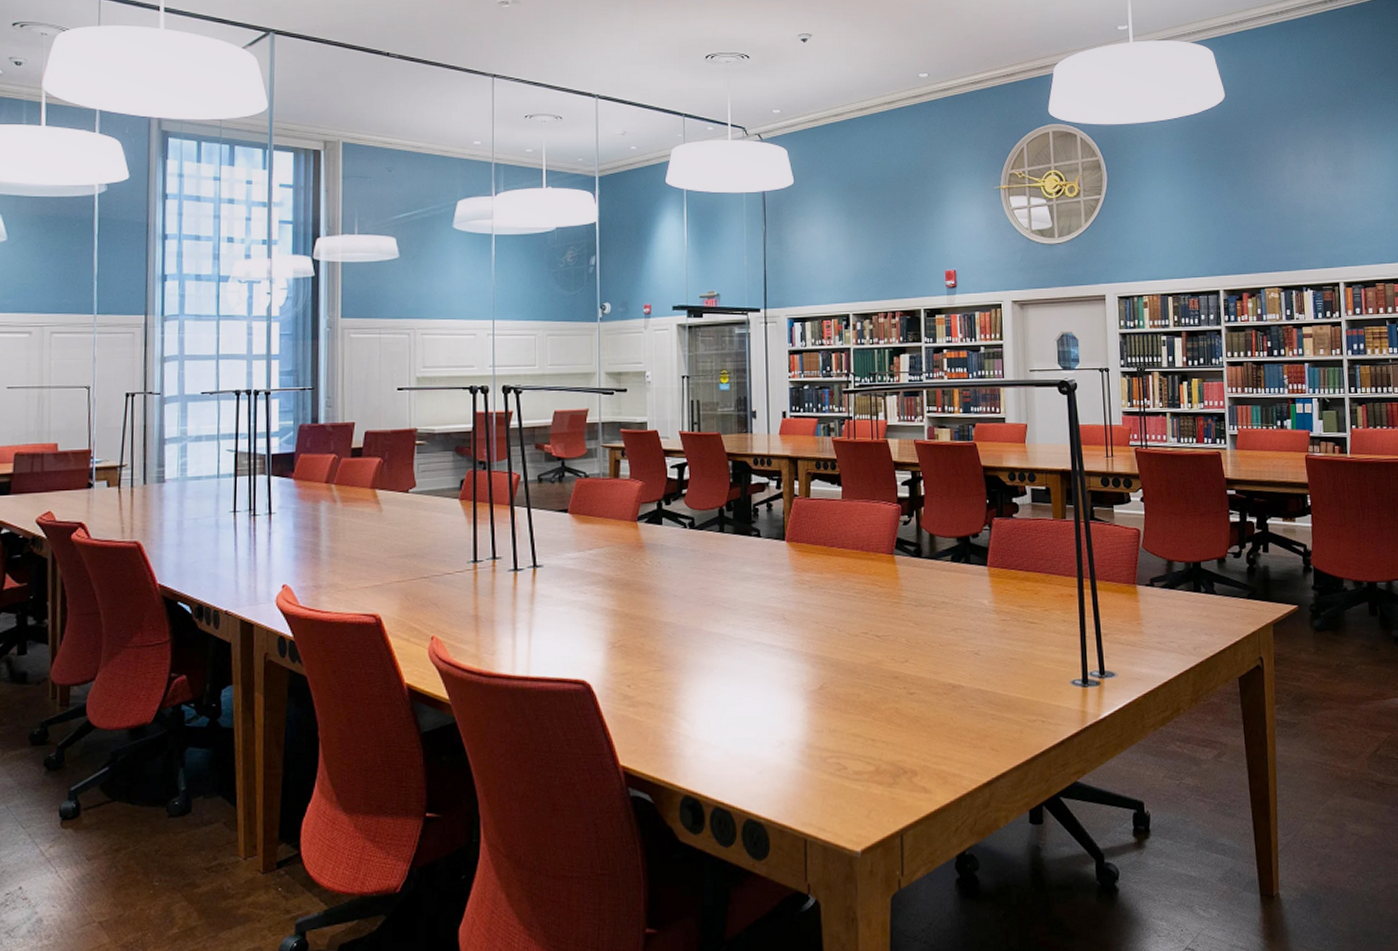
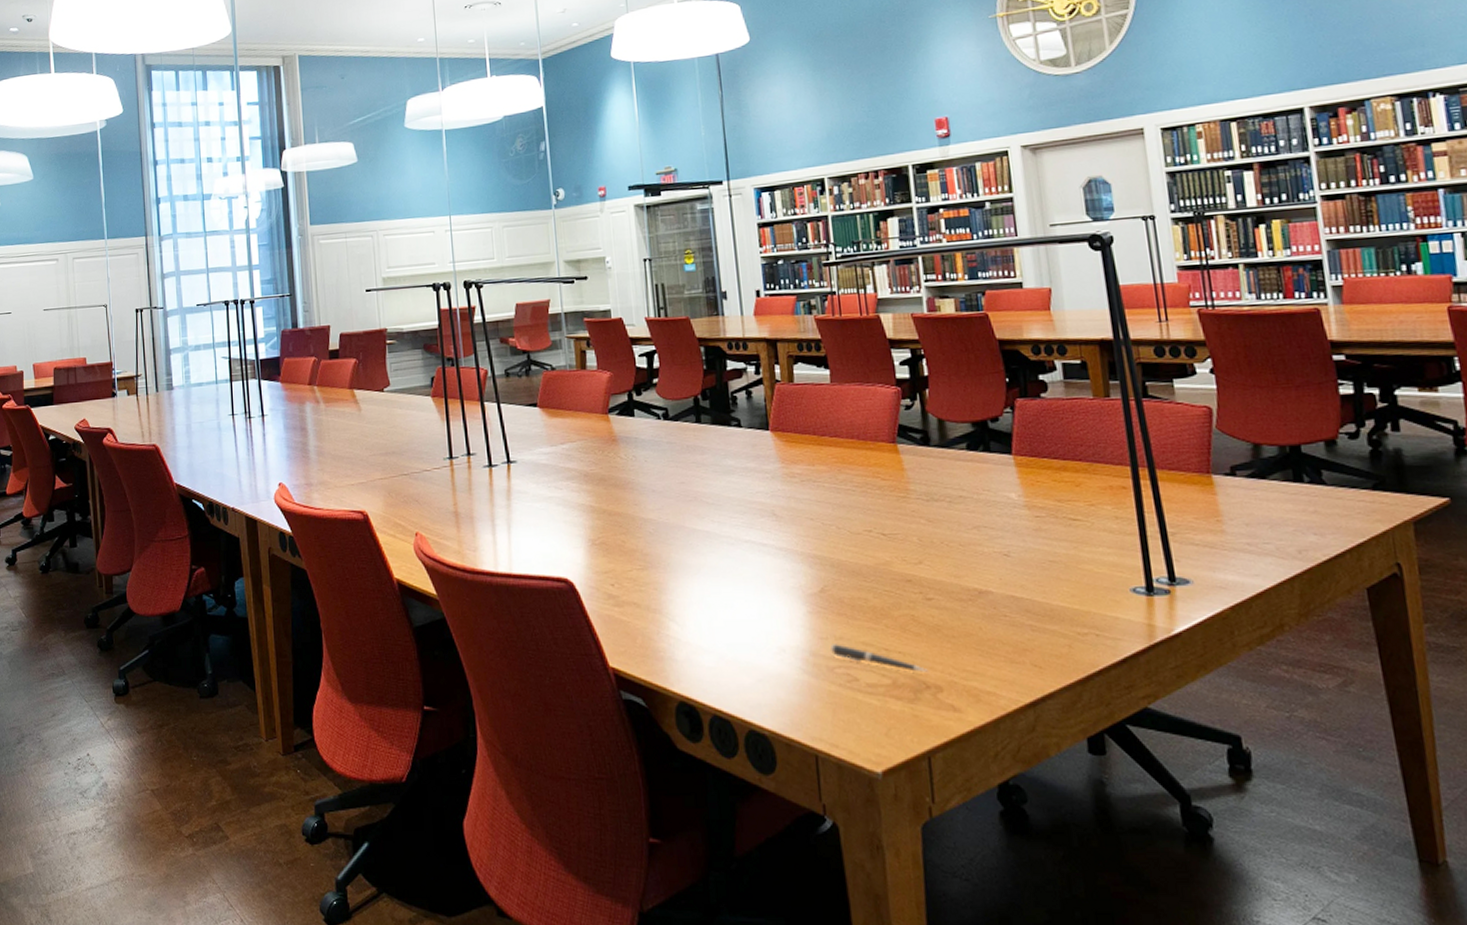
pen: none [825,736,907,759] -> present [831,644,929,672]

